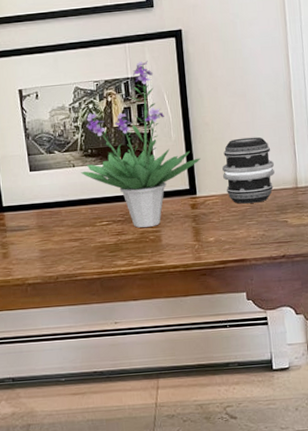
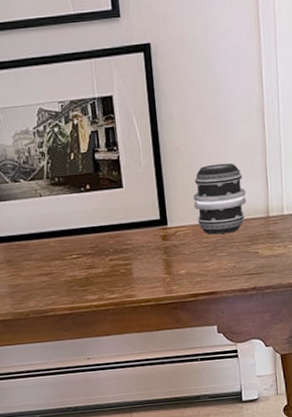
potted plant: present [81,60,201,228] -> none [48,78,171,261]

